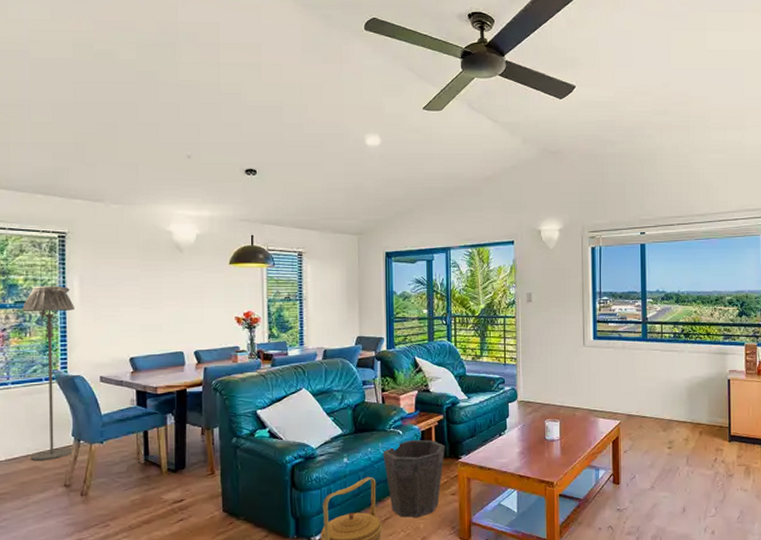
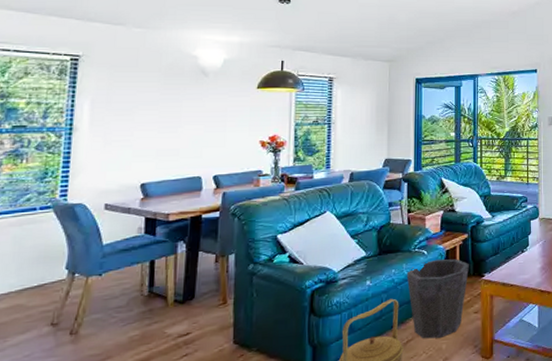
floor lamp: present [22,285,74,461] -> none [14,109,82,298]

